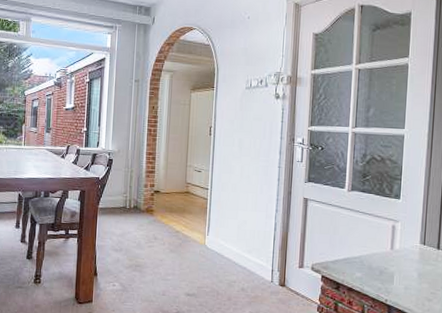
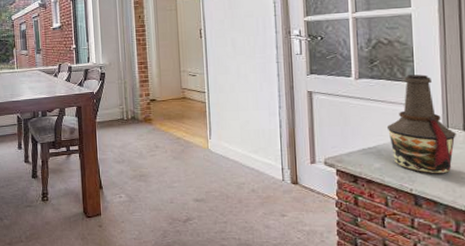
bottle: none [371,192,431,288] -> present [386,74,456,174]

